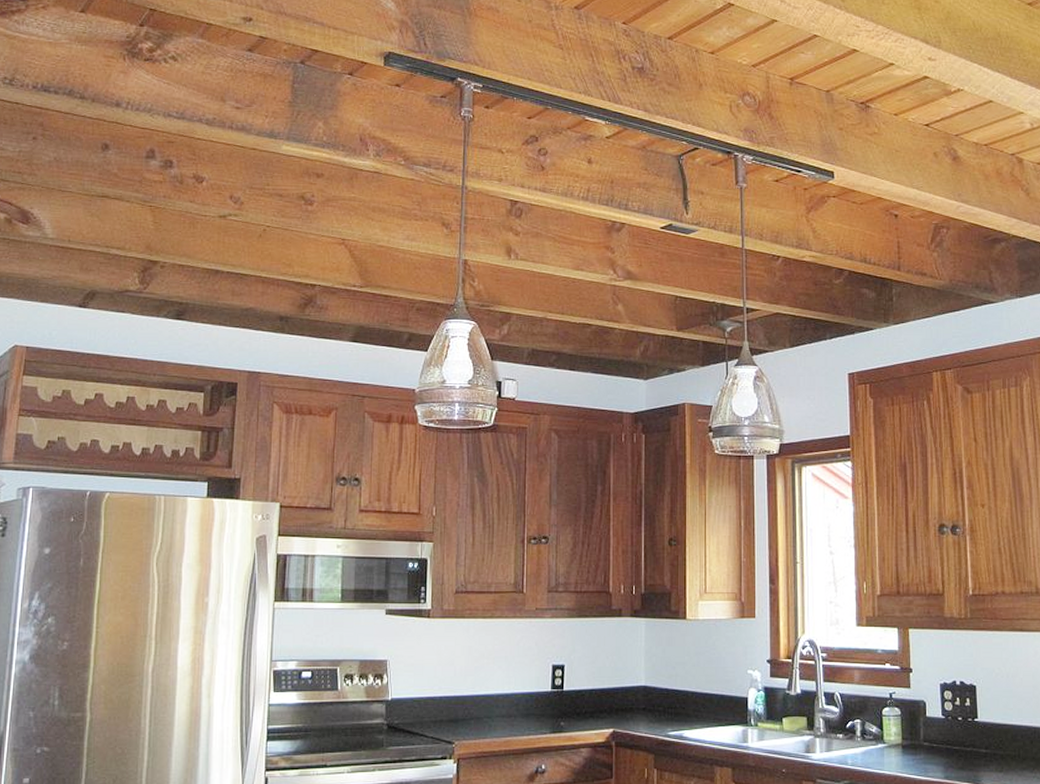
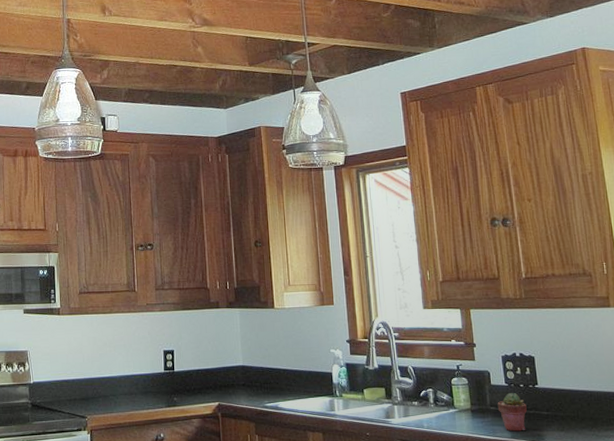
potted succulent: none [931,727,964,771] -> present [497,393,527,432]

